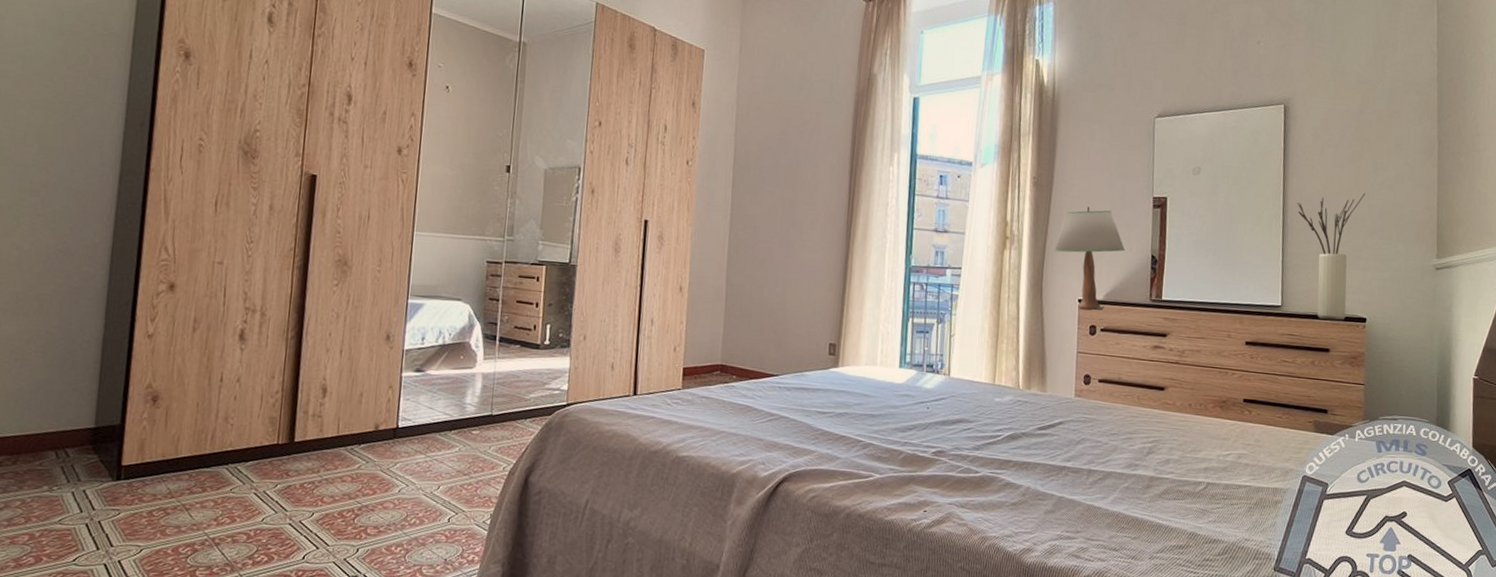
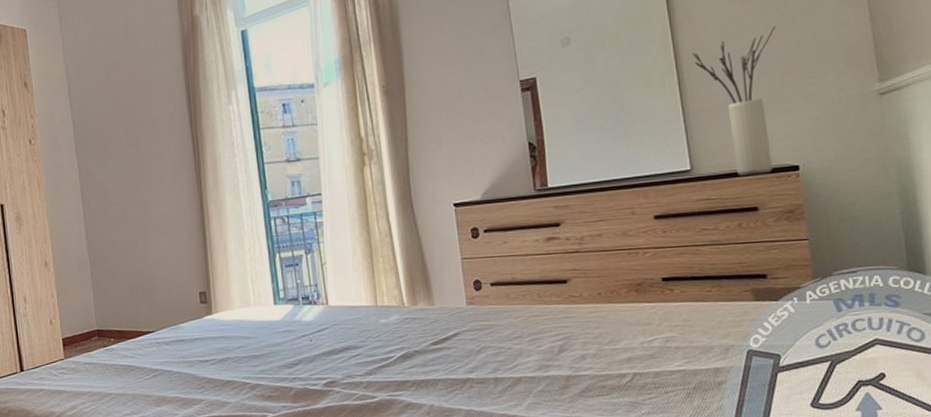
table lamp: present [1054,206,1126,310] -> none [418,103,498,213]

